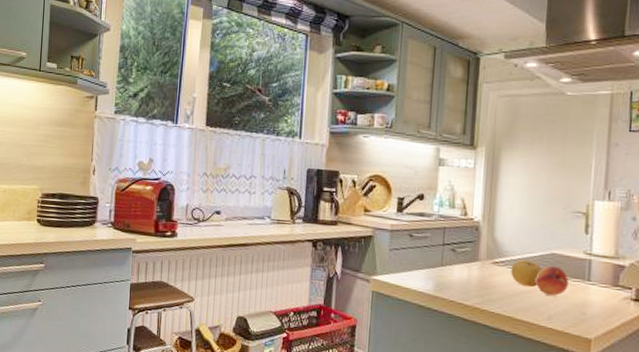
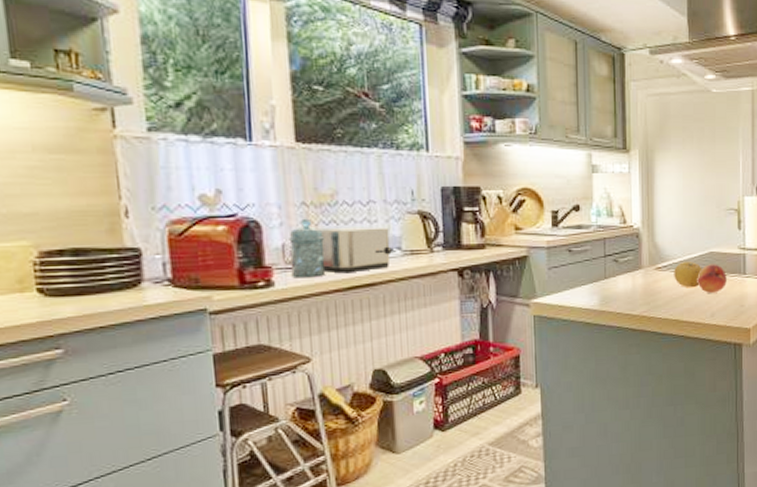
canister: none [190,185,217,234] -> present [289,218,326,278]
toaster: none [212,194,263,234] -> present [319,226,392,274]

